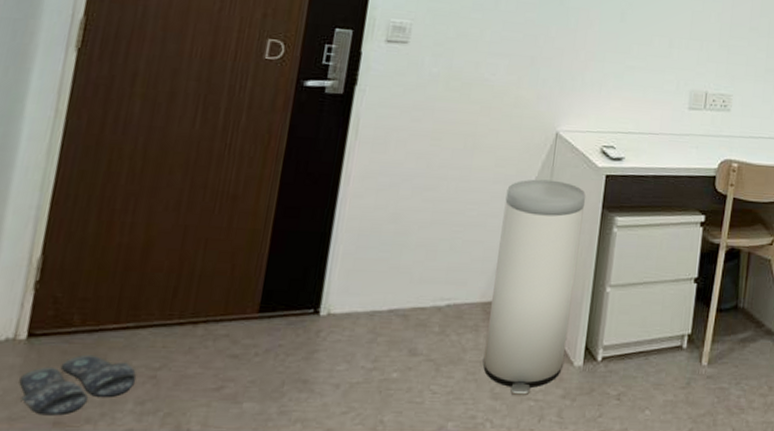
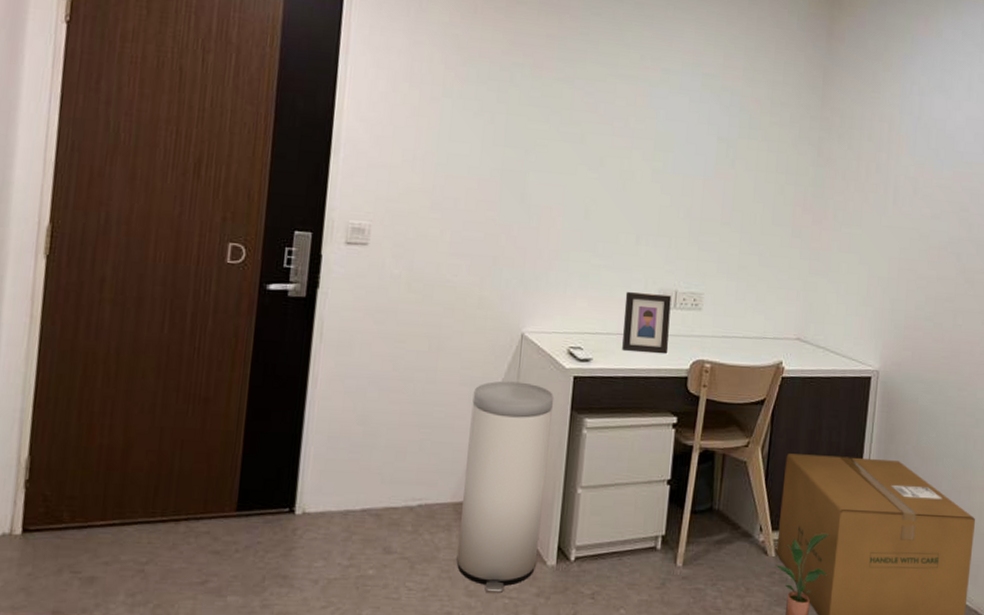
slippers: present [19,354,136,416] -> none [18,549,125,606]
picture frame: none [653,93,702,154] -> present [622,292,672,354]

